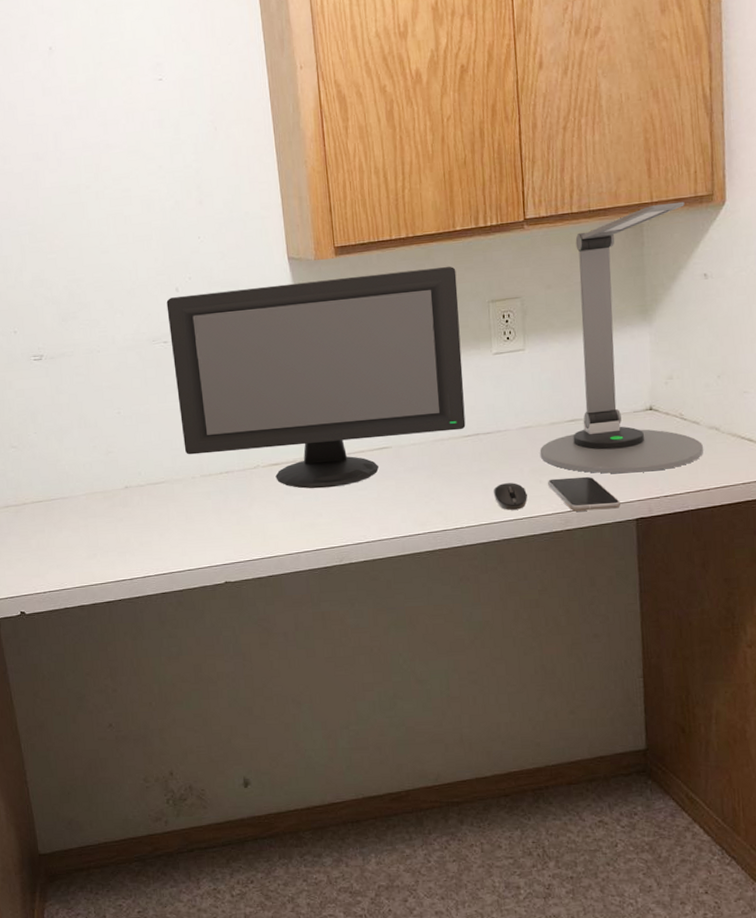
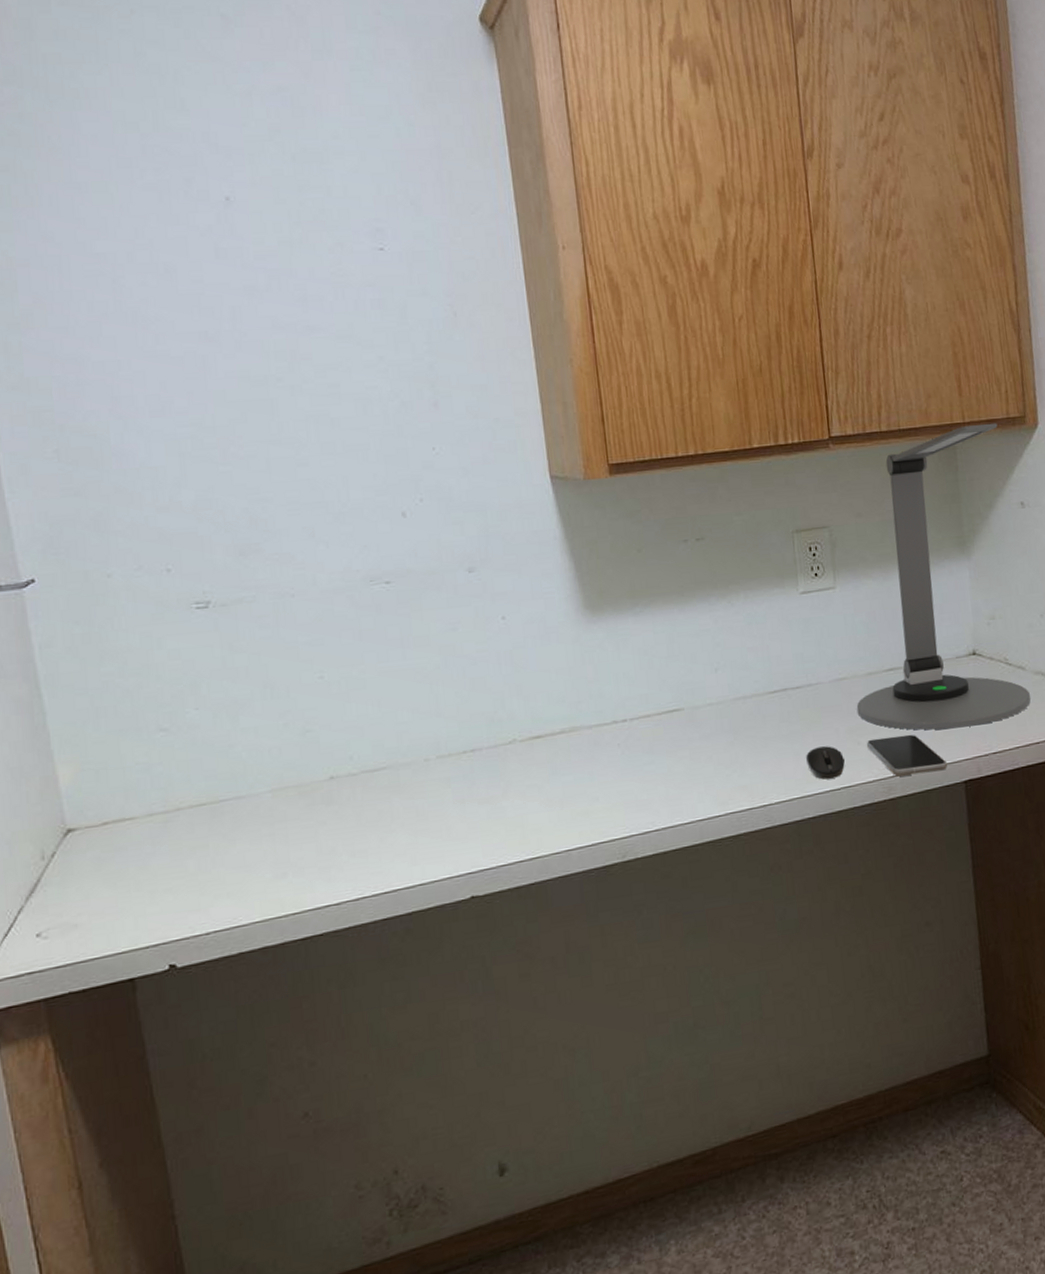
computer monitor: present [166,266,466,489] -> none [389,489,771,767]

